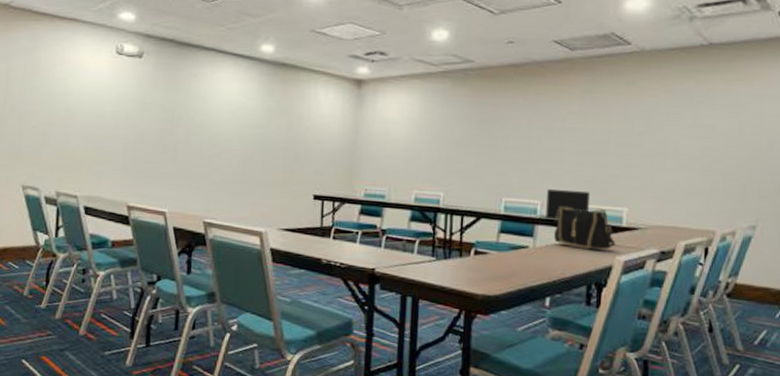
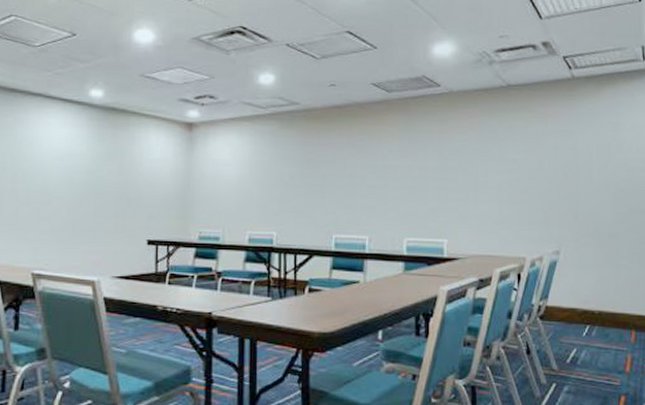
laptop: present [536,189,590,220] -> none [365,225,414,254]
handbag: present [554,206,616,250] -> none [382,240,439,281]

